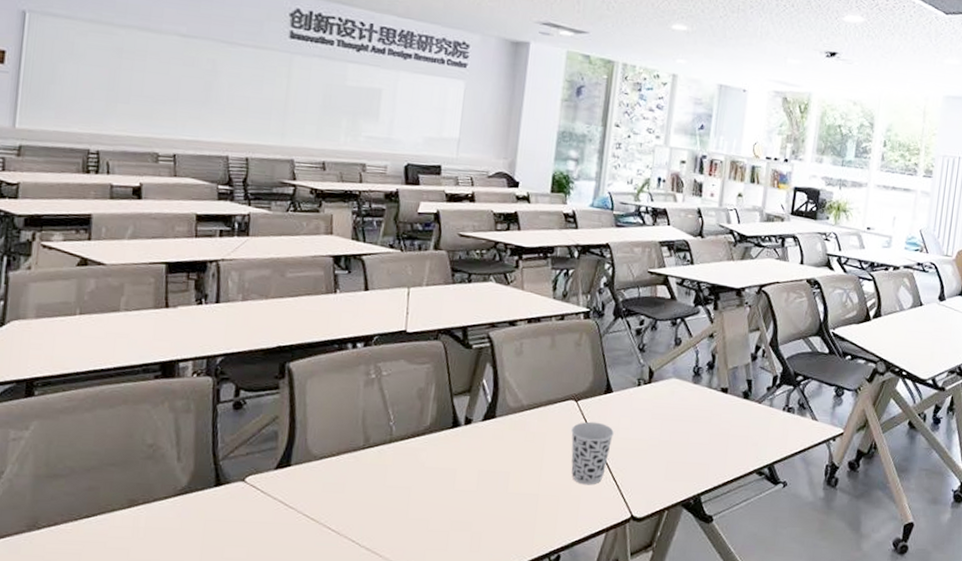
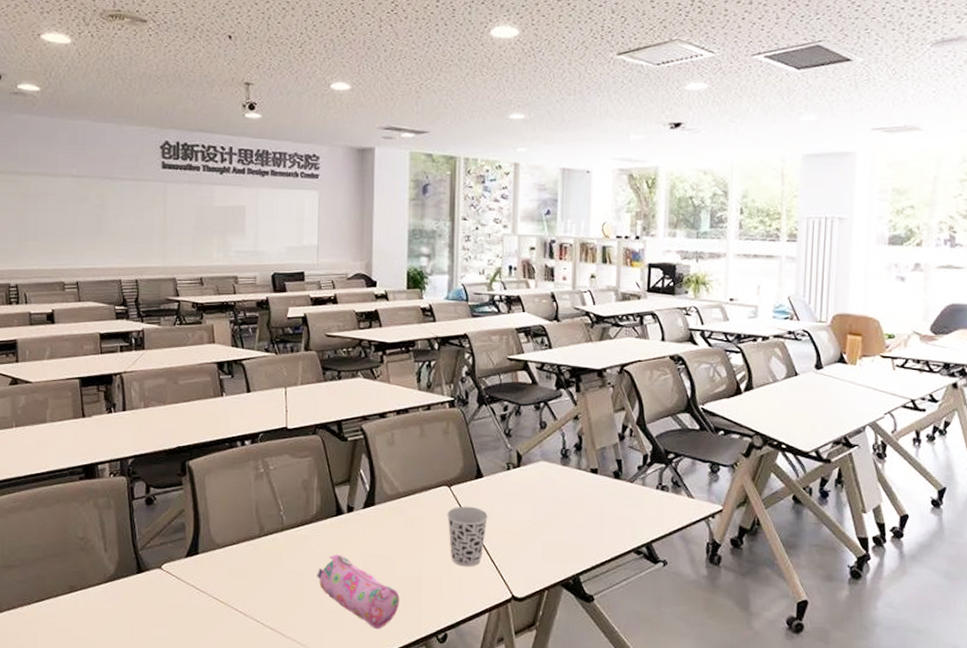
pencil case: none [424,469,513,551] -> present [317,554,400,630]

